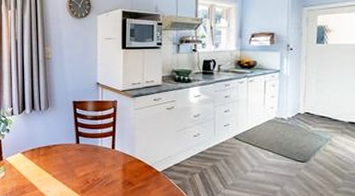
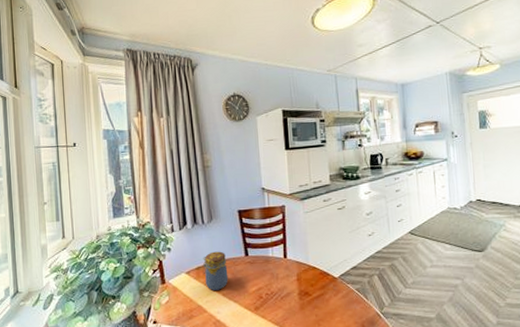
jar: none [37,136,59,171] -> present [202,251,228,291]

